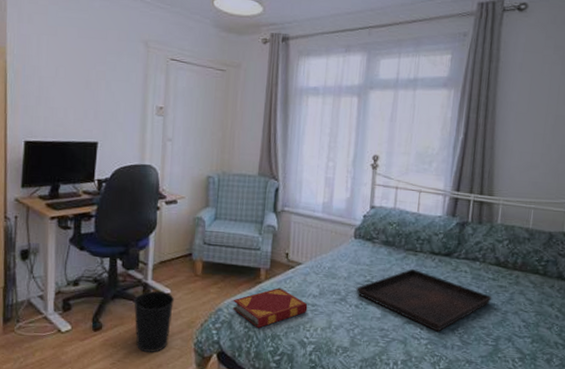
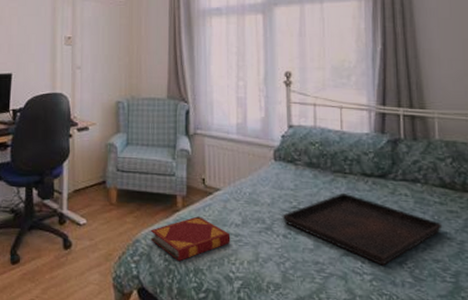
wastebasket: present [134,290,175,353] -> none [50,220,91,289]

